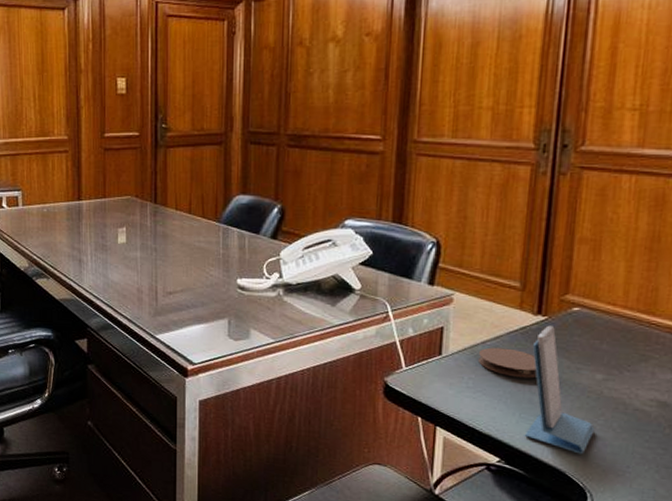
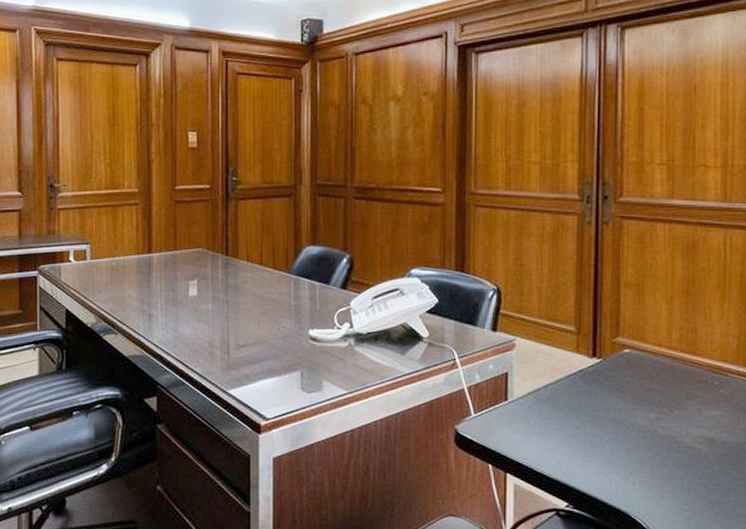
coaster: present [477,347,538,379] -> none [541,391,597,421]
smartphone: present [524,325,595,455] -> none [589,367,653,495]

